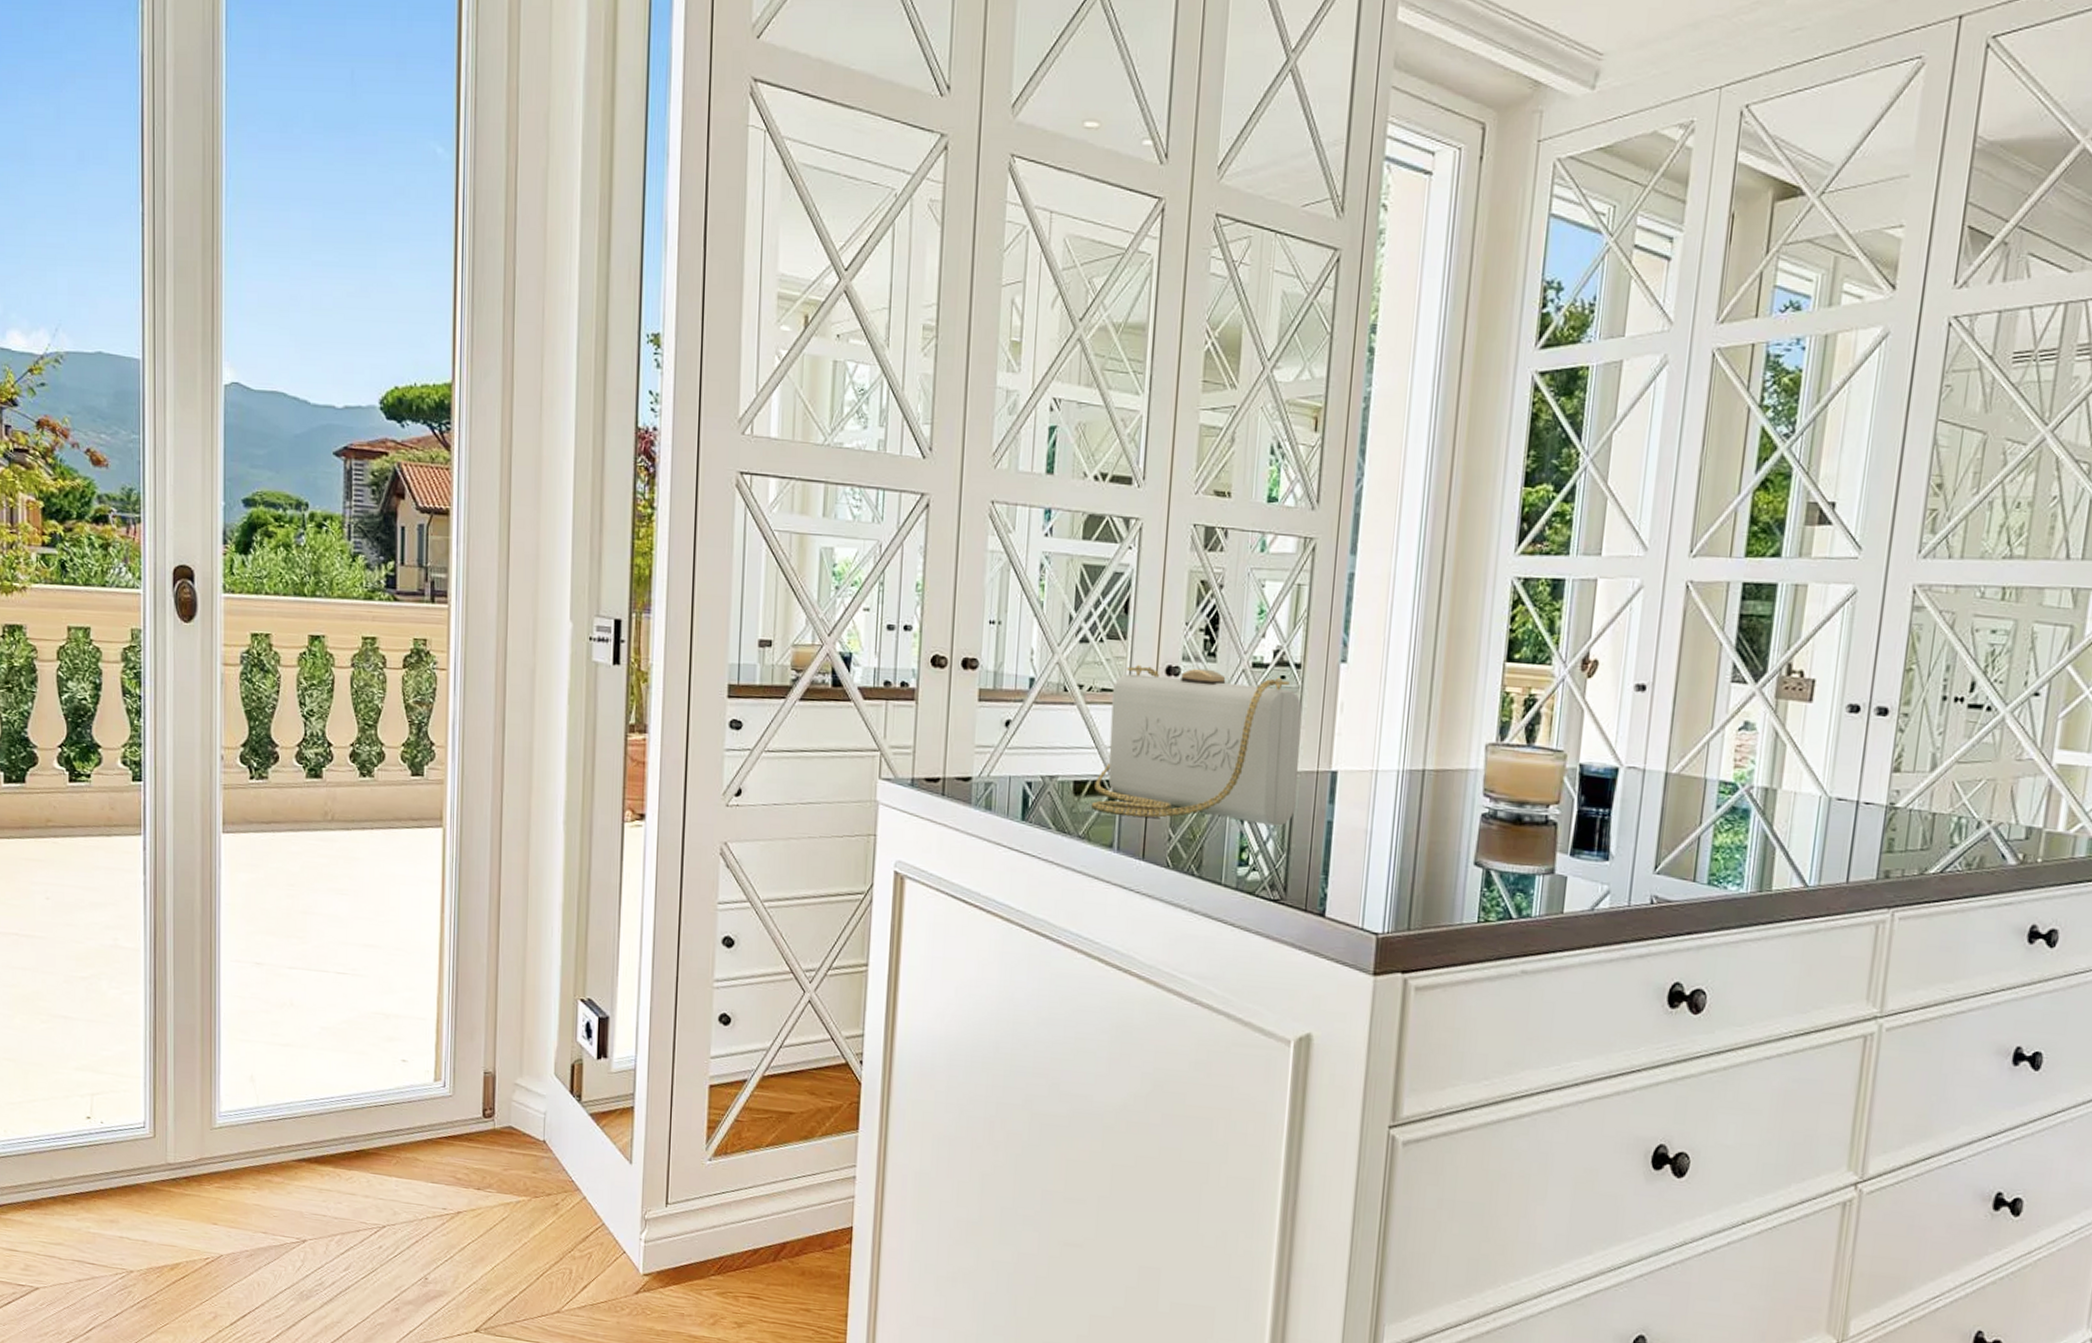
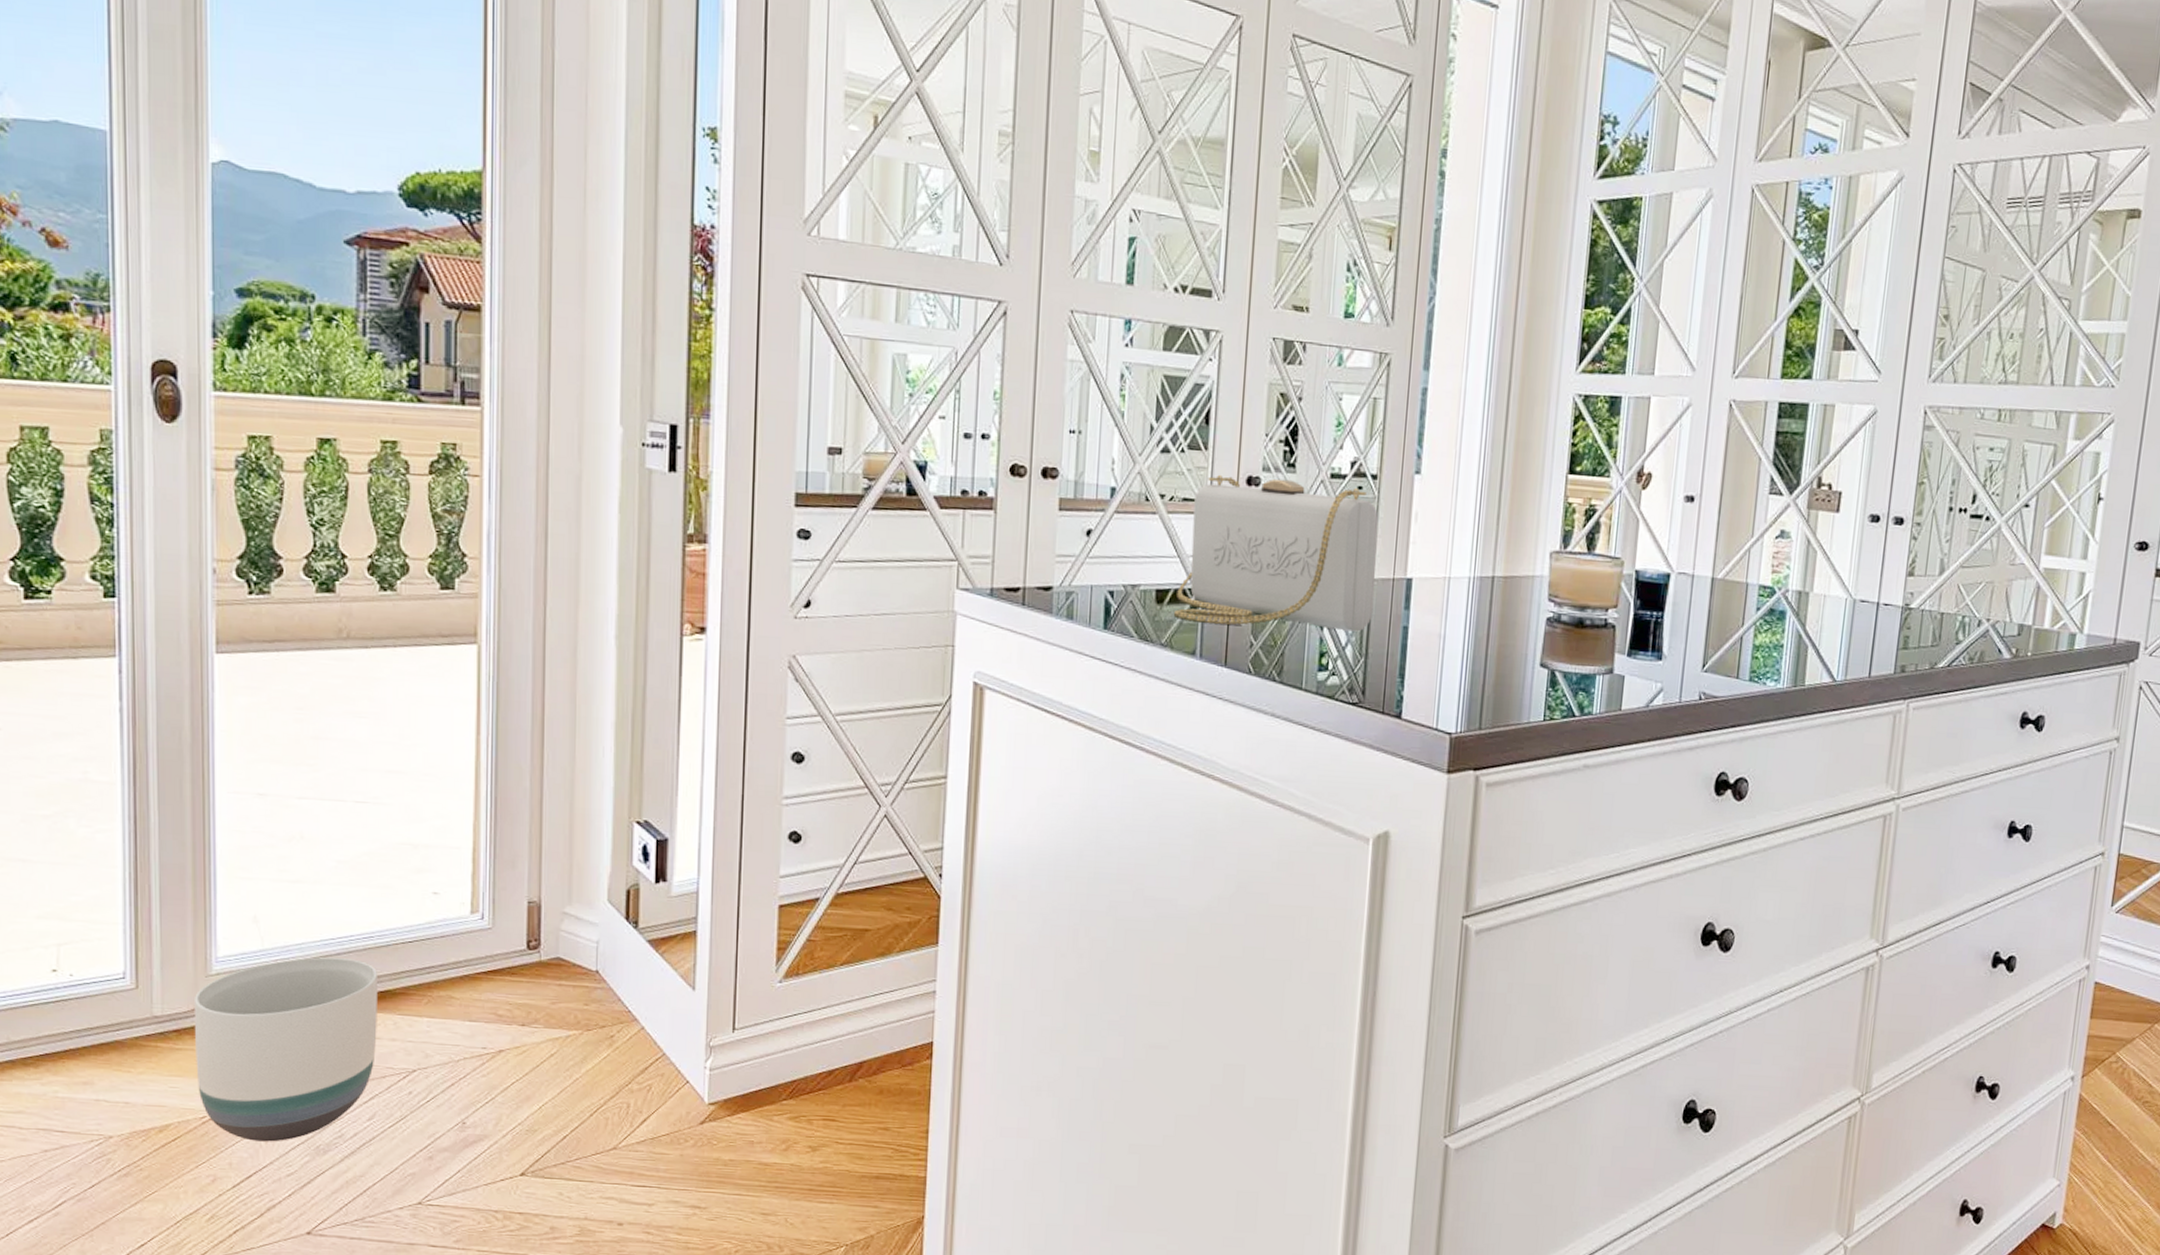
planter: none [201,1116,355,1285] -> present [195,957,379,1142]

